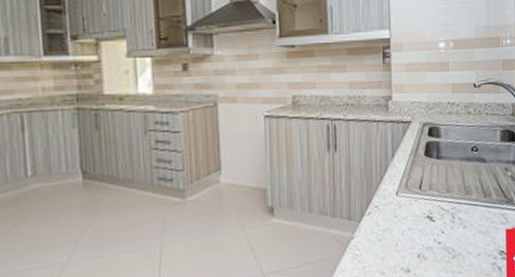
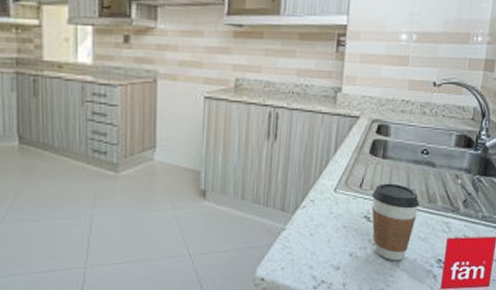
coffee cup: none [432,181,477,258] -> present [371,183,420,261]

